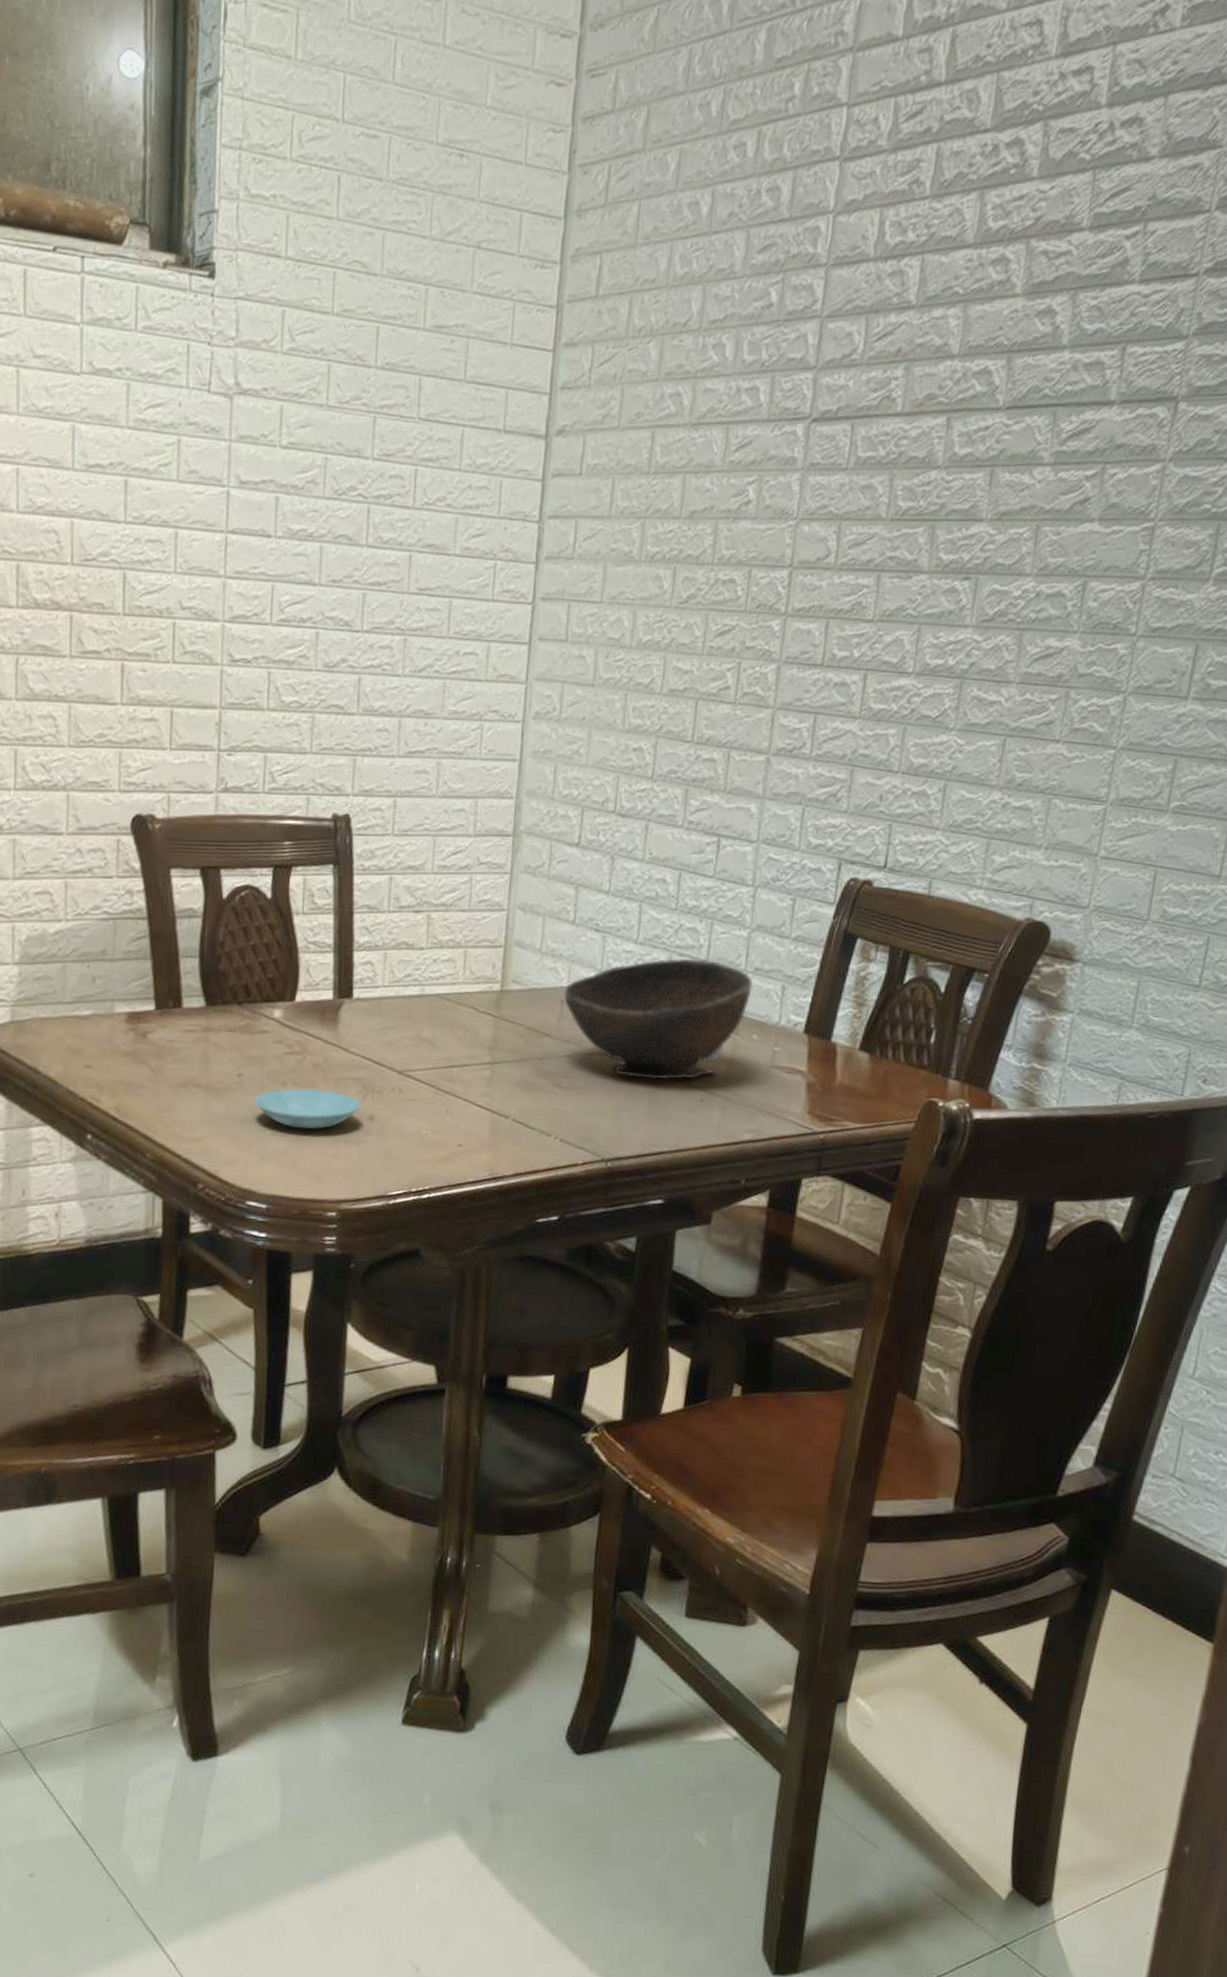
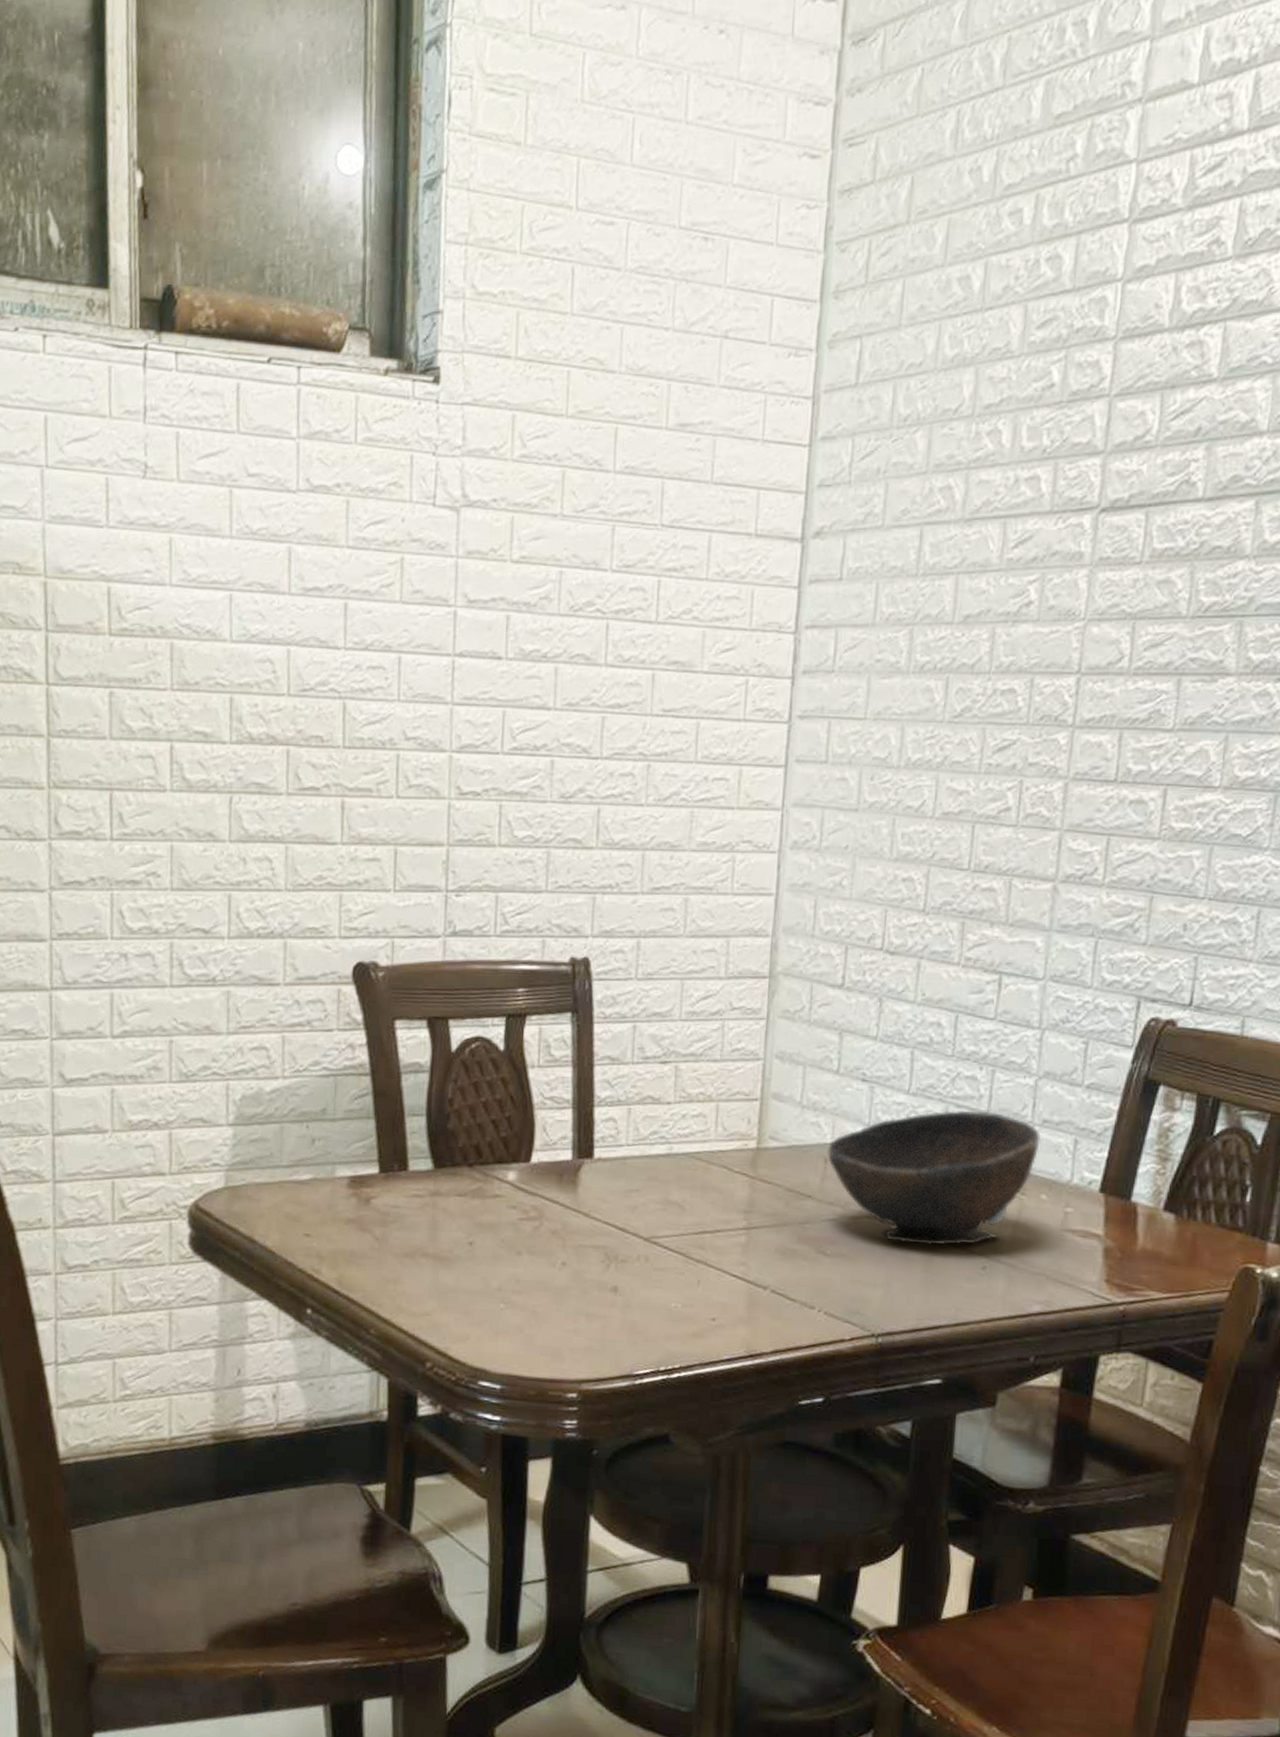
saucer: present [254,1089,361,1130] -> none [486,1258,604,1303]

